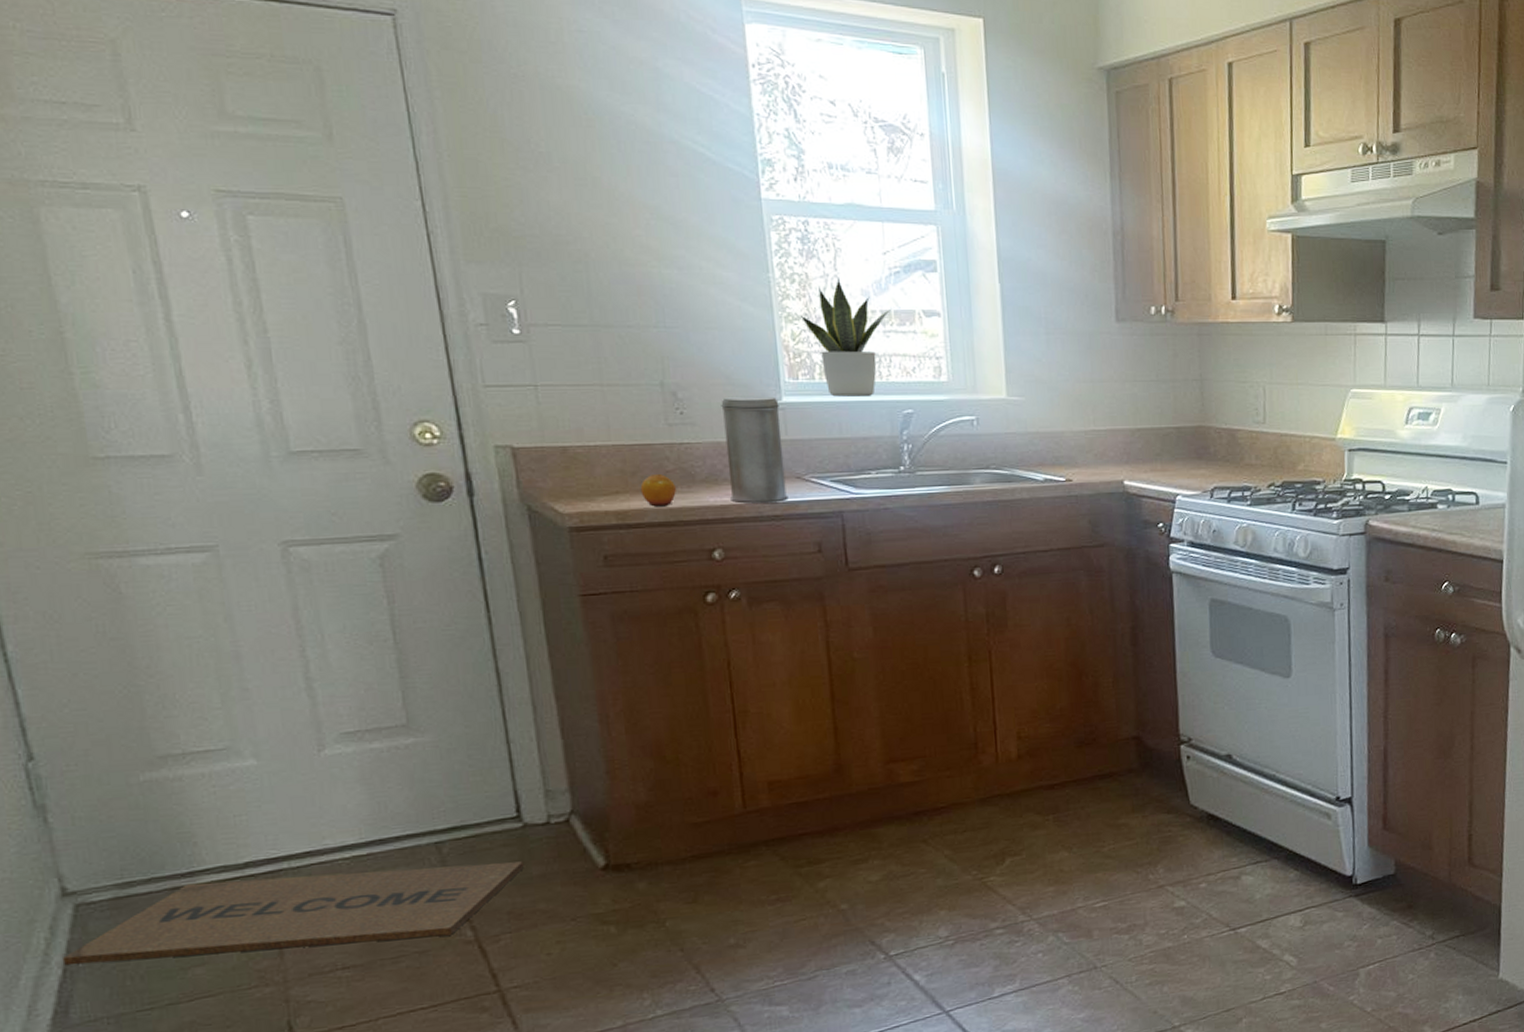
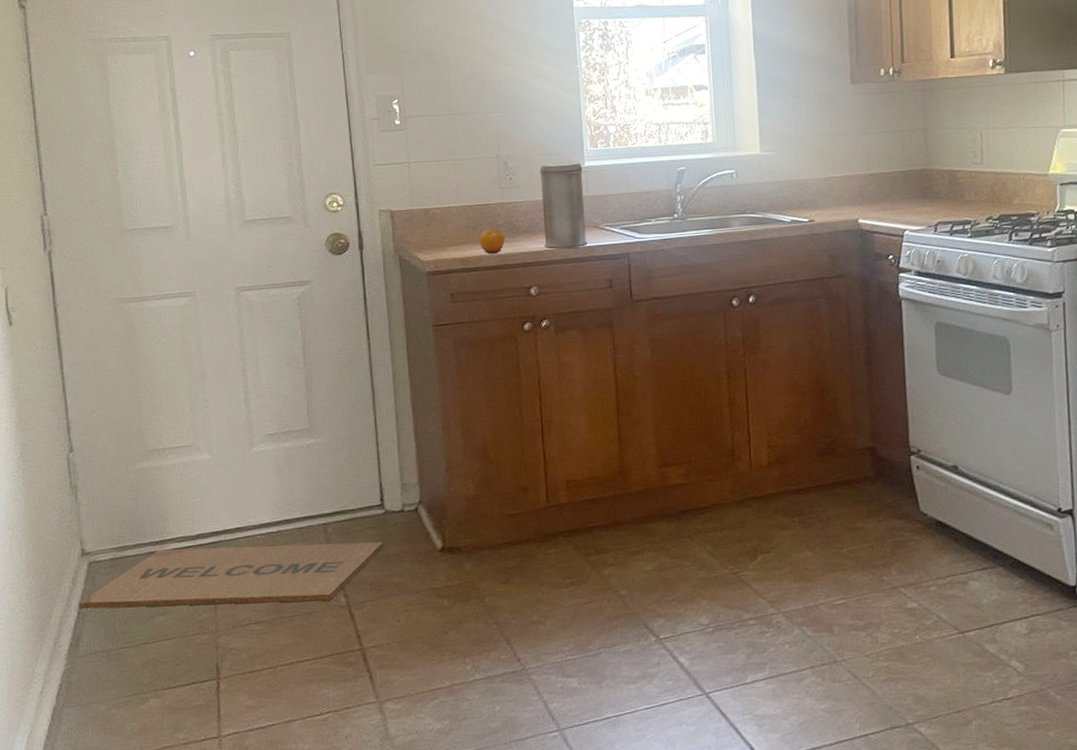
potted plant: present [799,277,892,398] -> none [599,63,670,160]

